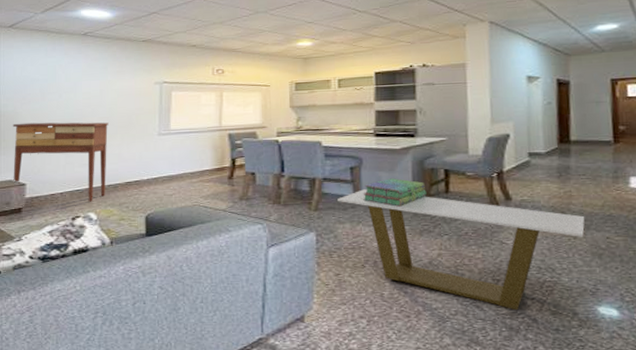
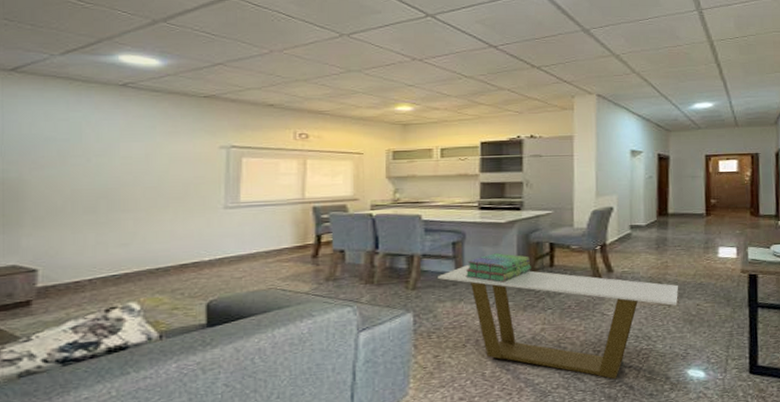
console table: present [13,122,109,203] -> none [17,192,157,291]

